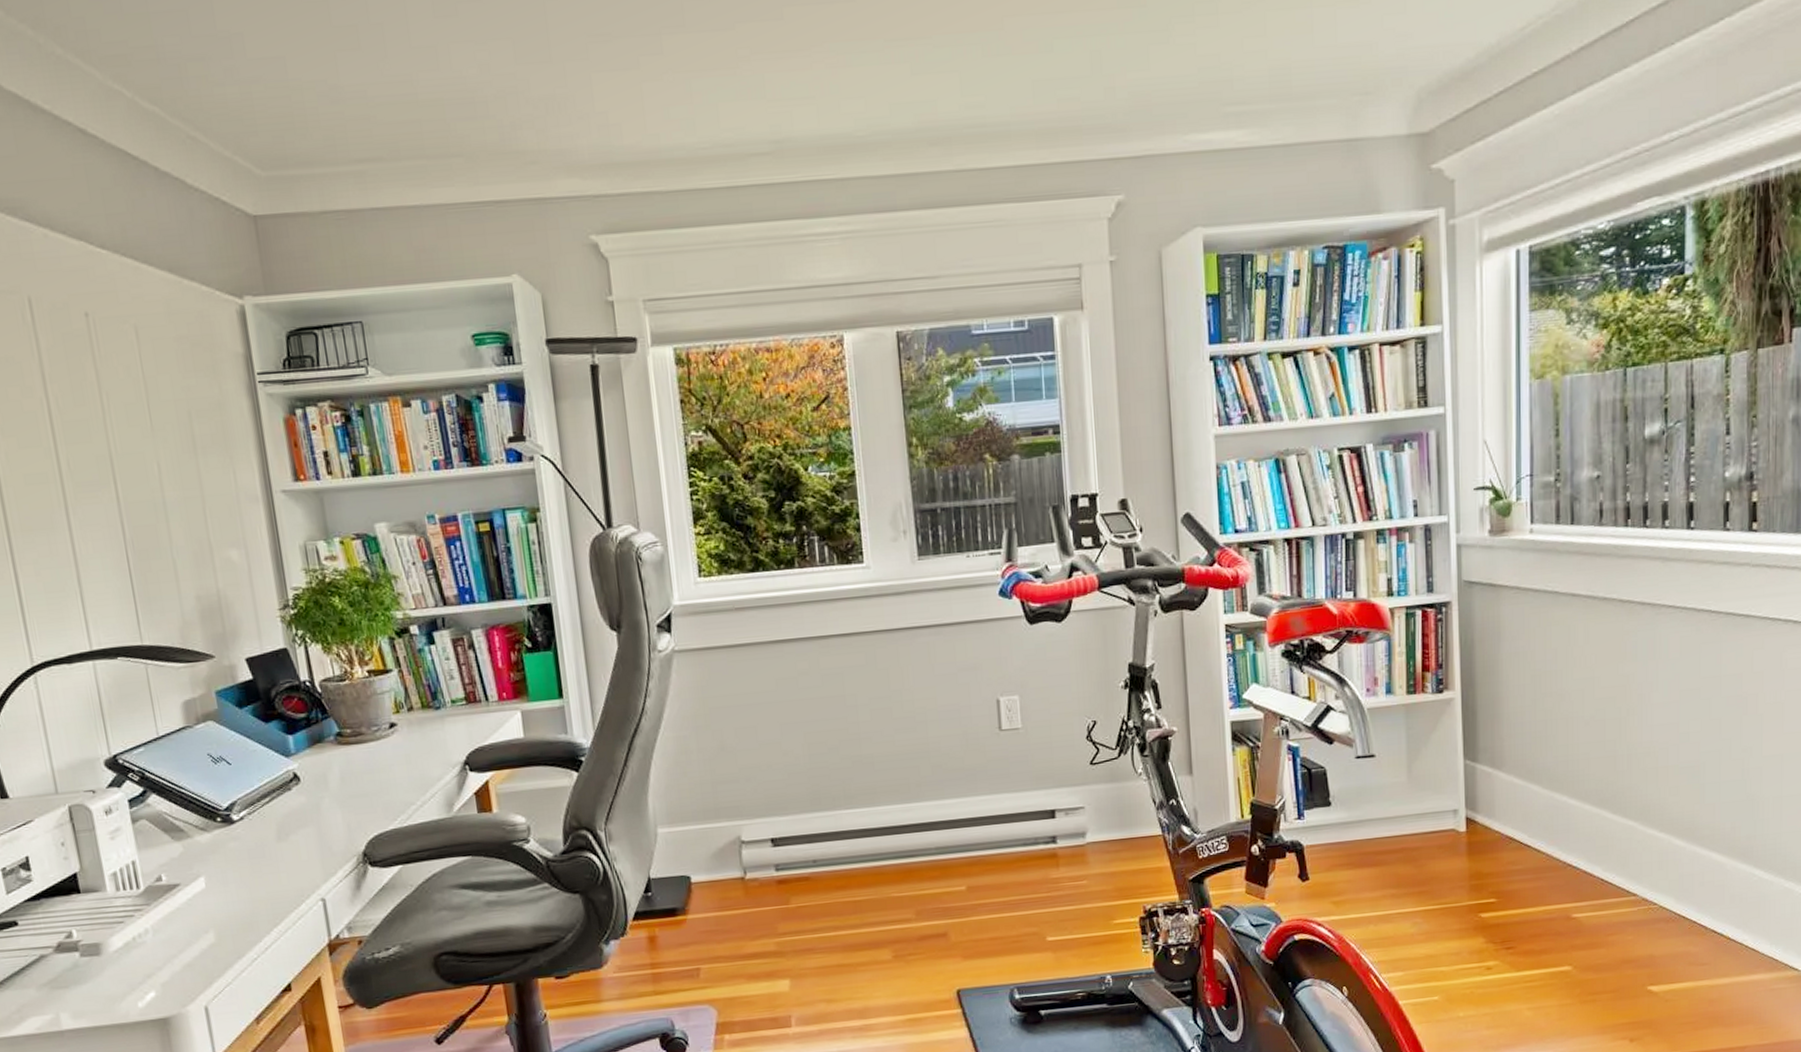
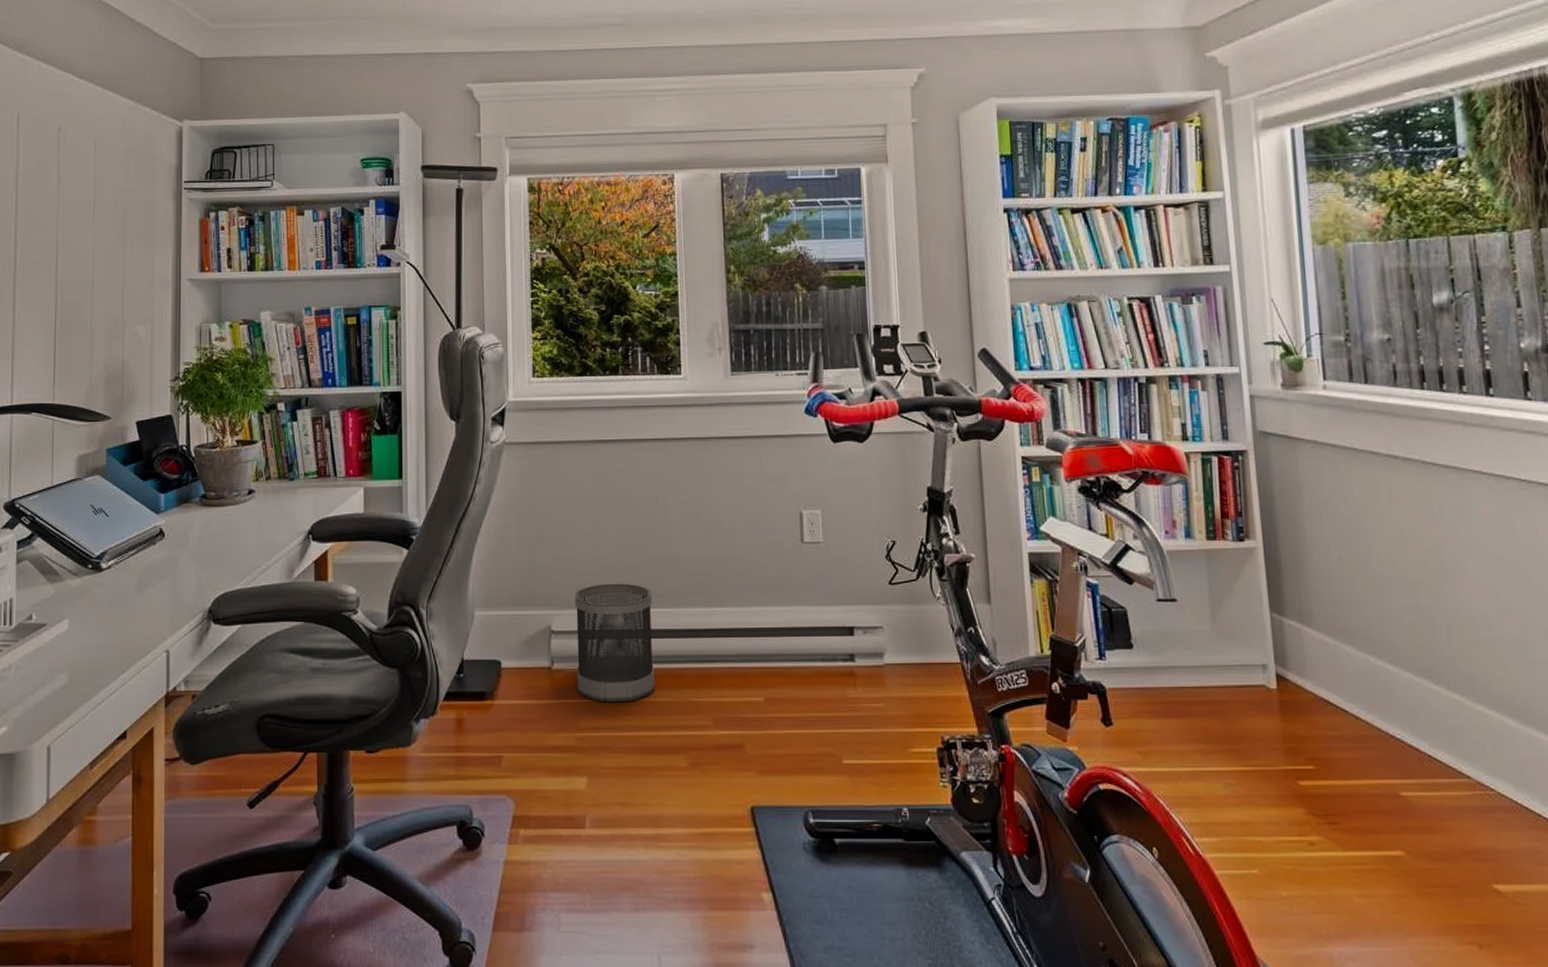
wastebasket: none [763,786,855,906] -> present [574,583,656,703]

